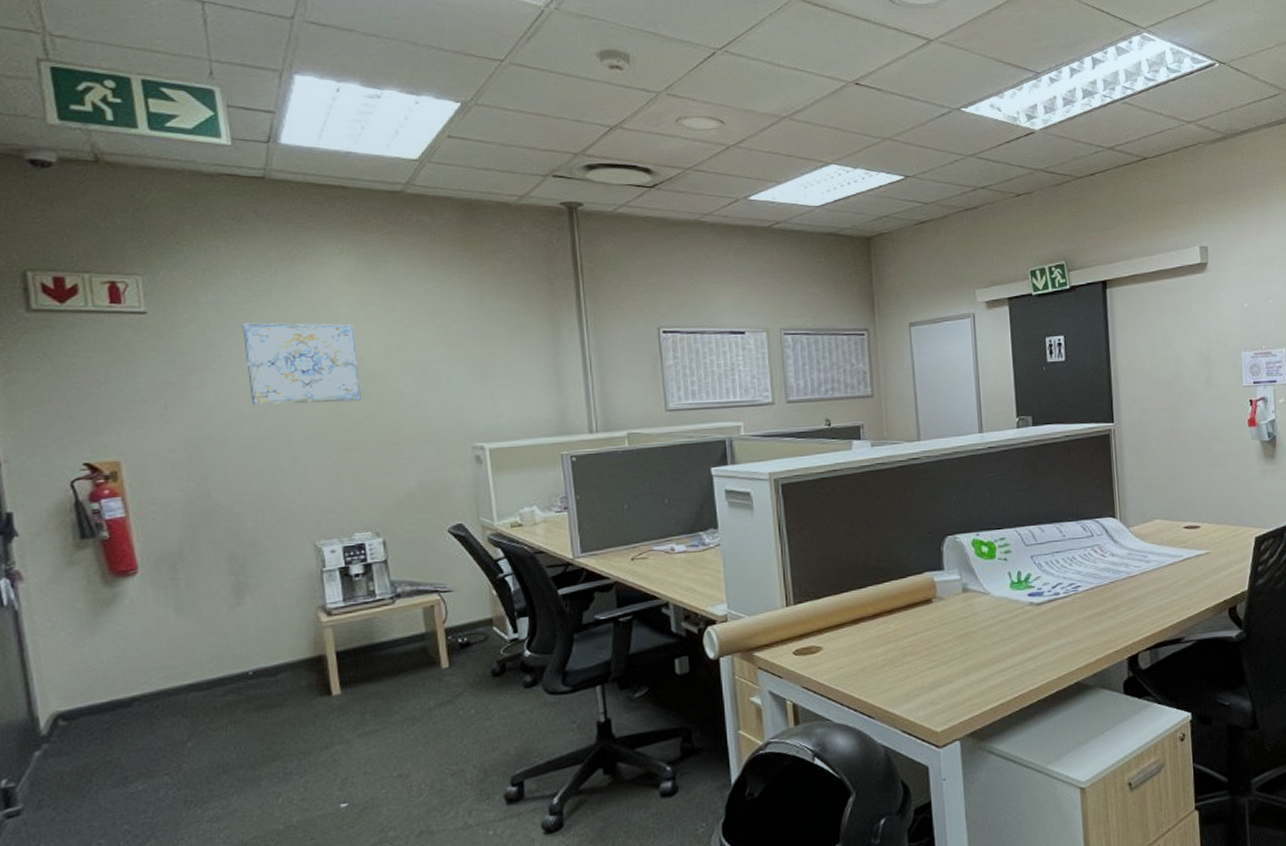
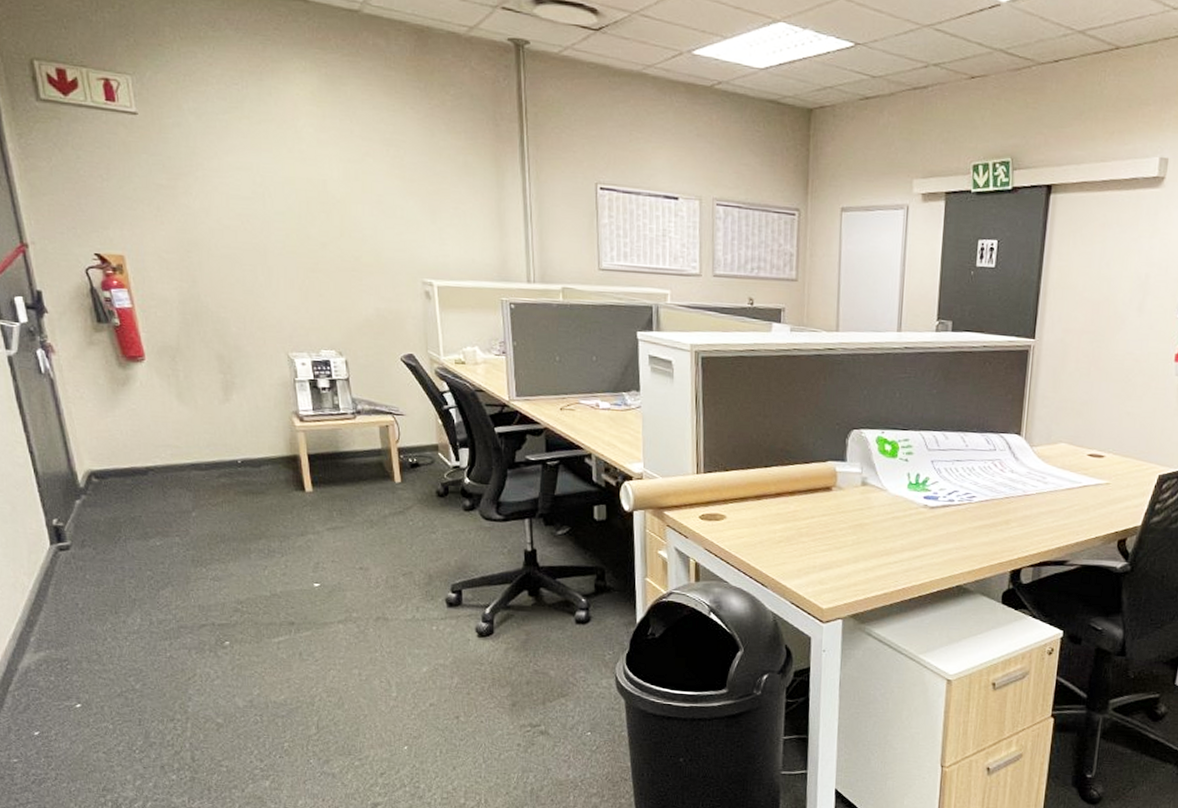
wall art: present [242,322,361,405] -> none [220,134,325,225]

